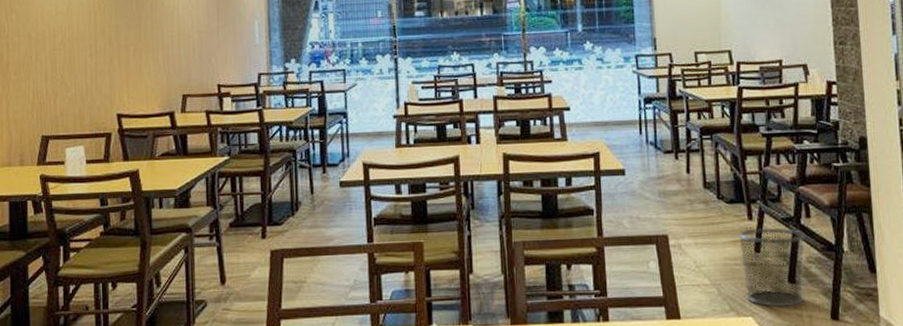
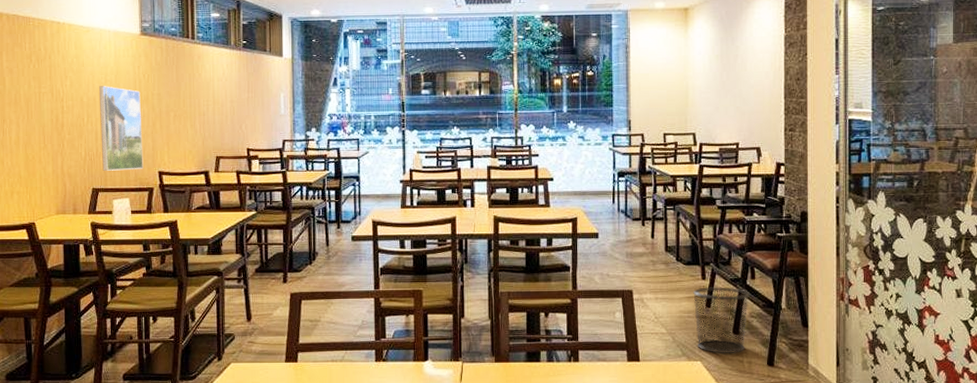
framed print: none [49,18,100,115] -> present [99,86,143,171]

